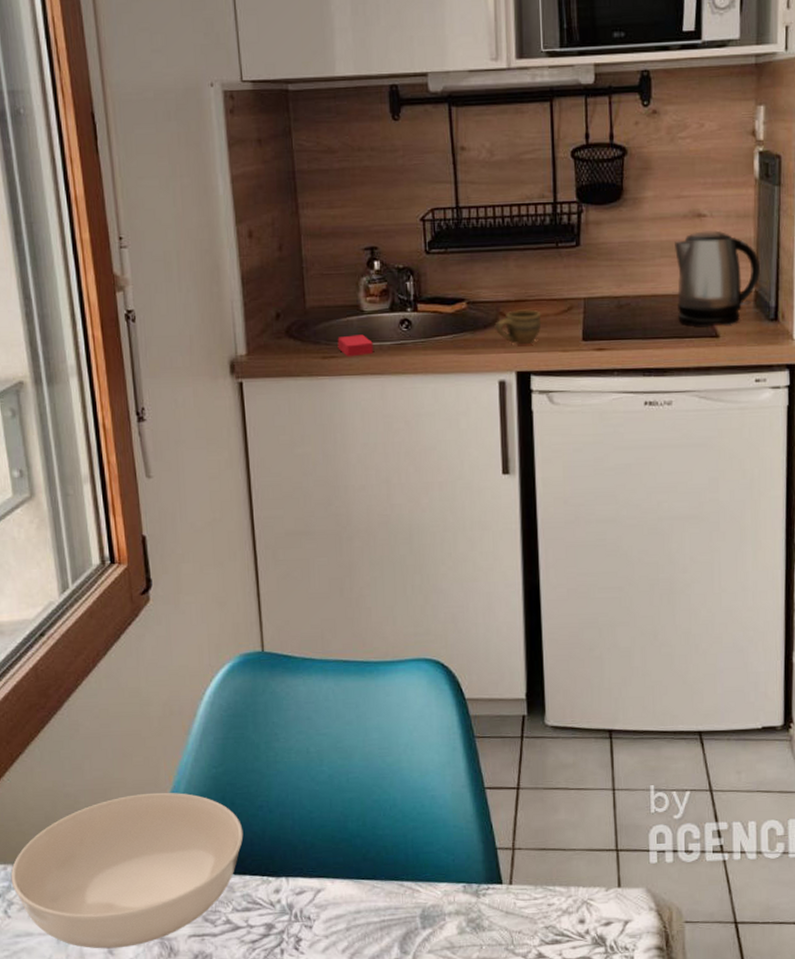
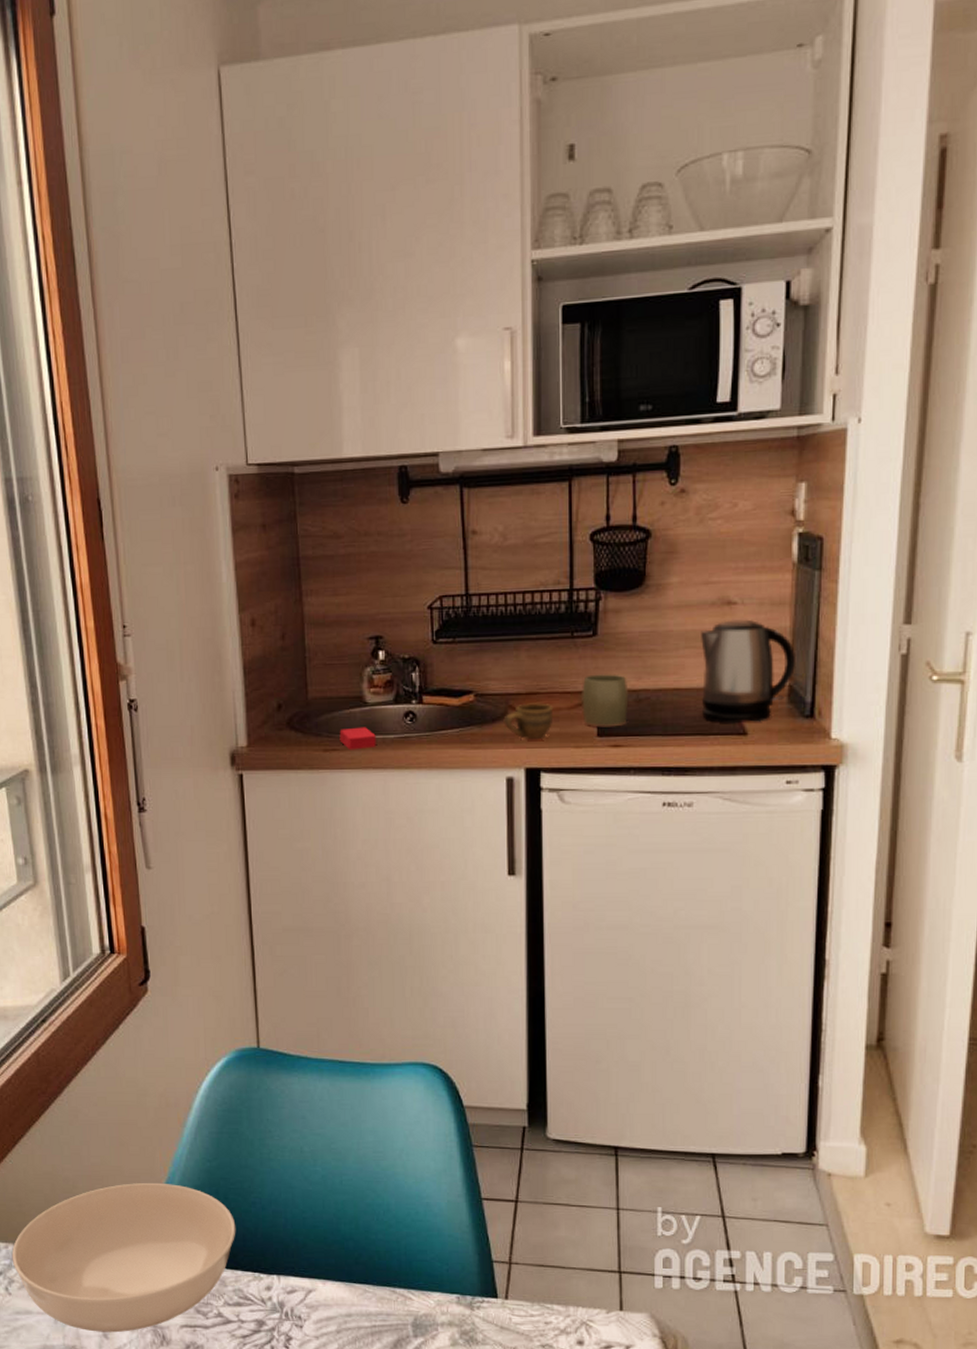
mug: none [567,282,611,332] -> present [582,674,629,728]

